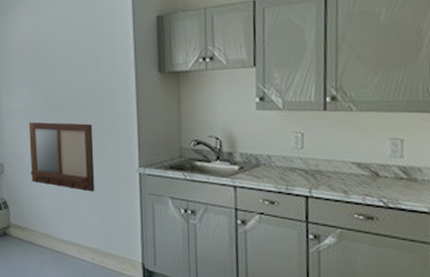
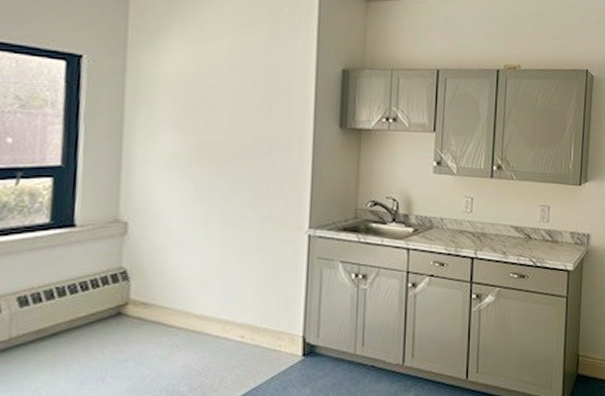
writing board: present [29,121,95,192] -> none [167,171,258,257]

